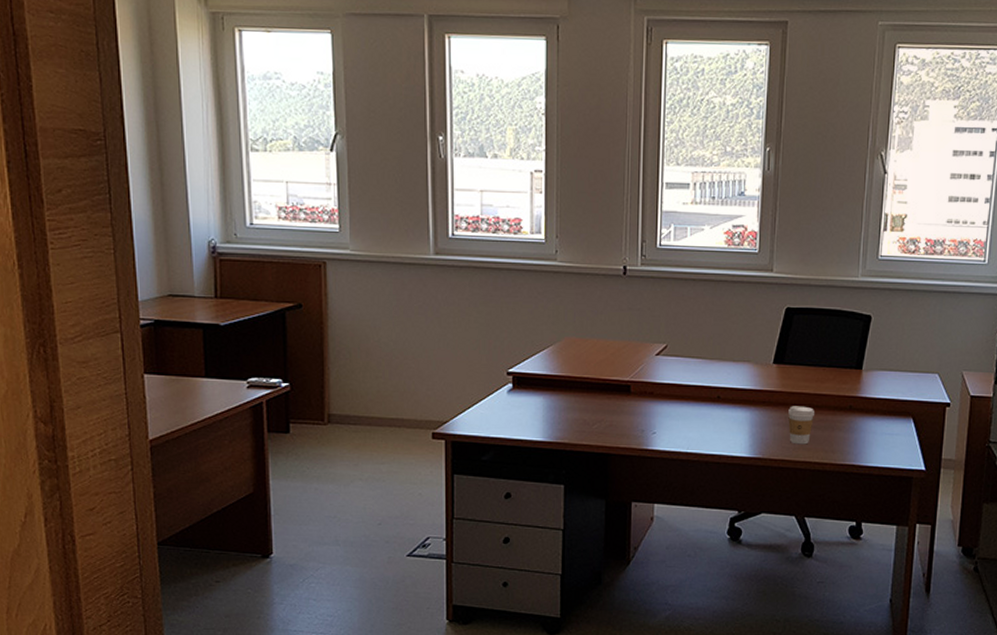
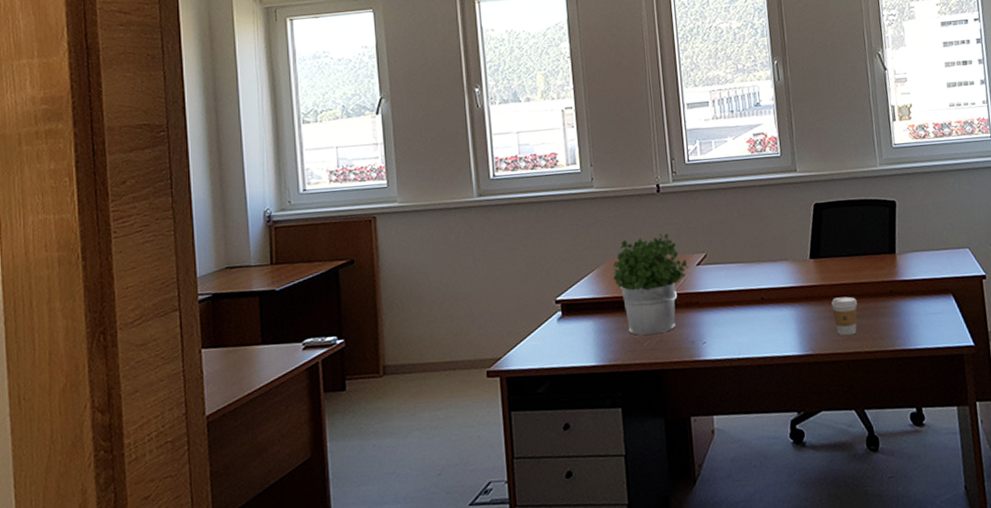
potted plant: none [568,318,647,418] -> present [612,233,688,335]

